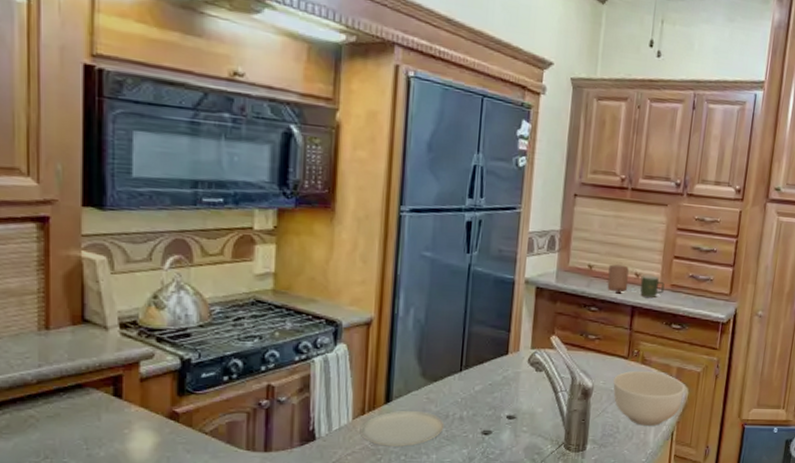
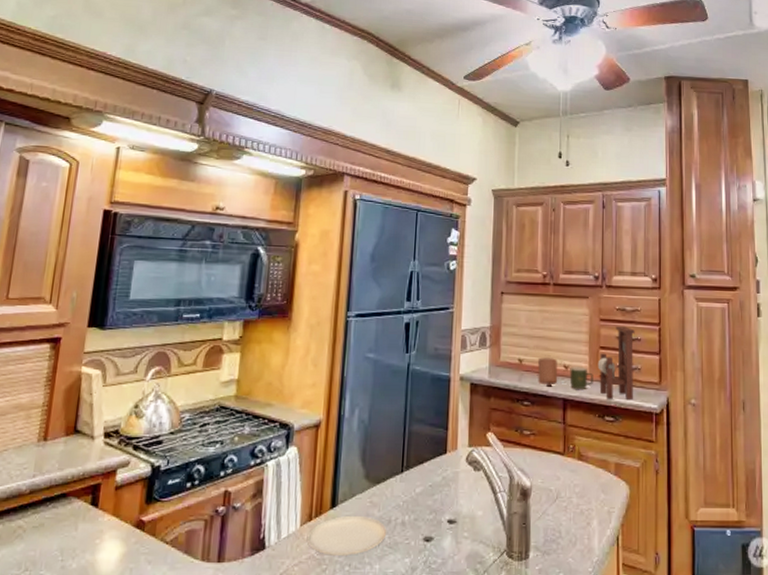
bowl: present [613,370,685,426] -> none [551,467,626,529]
paper towel holder: none [669,236,712,309] -> present [597,326,635,400]

